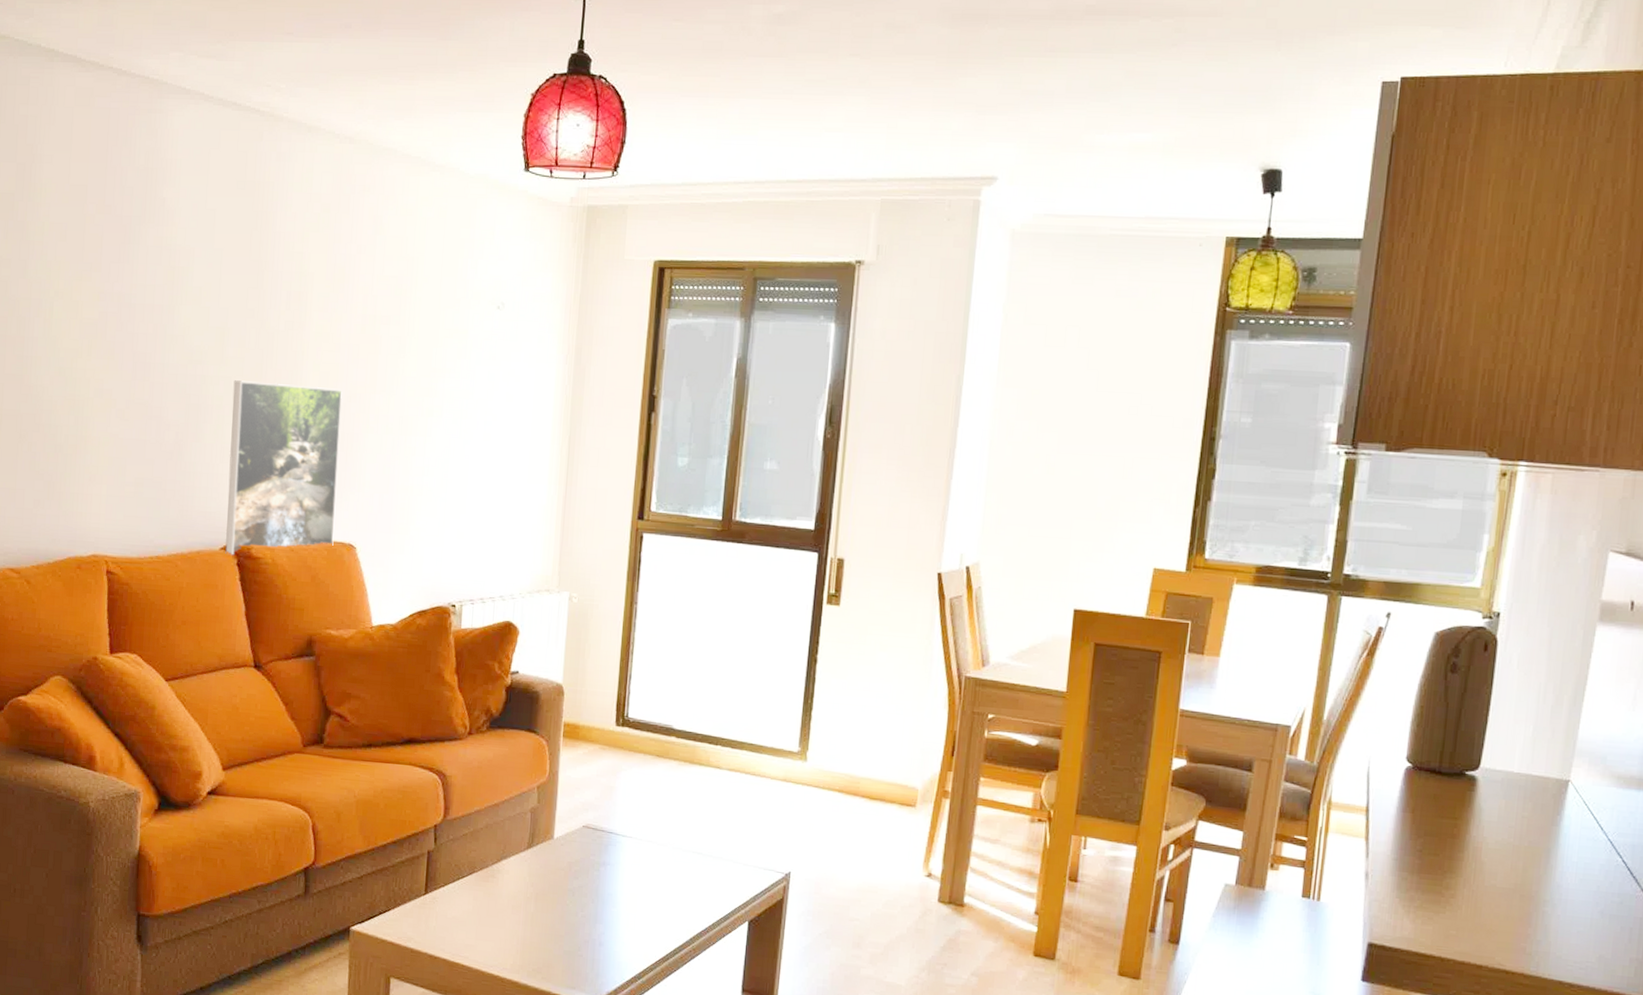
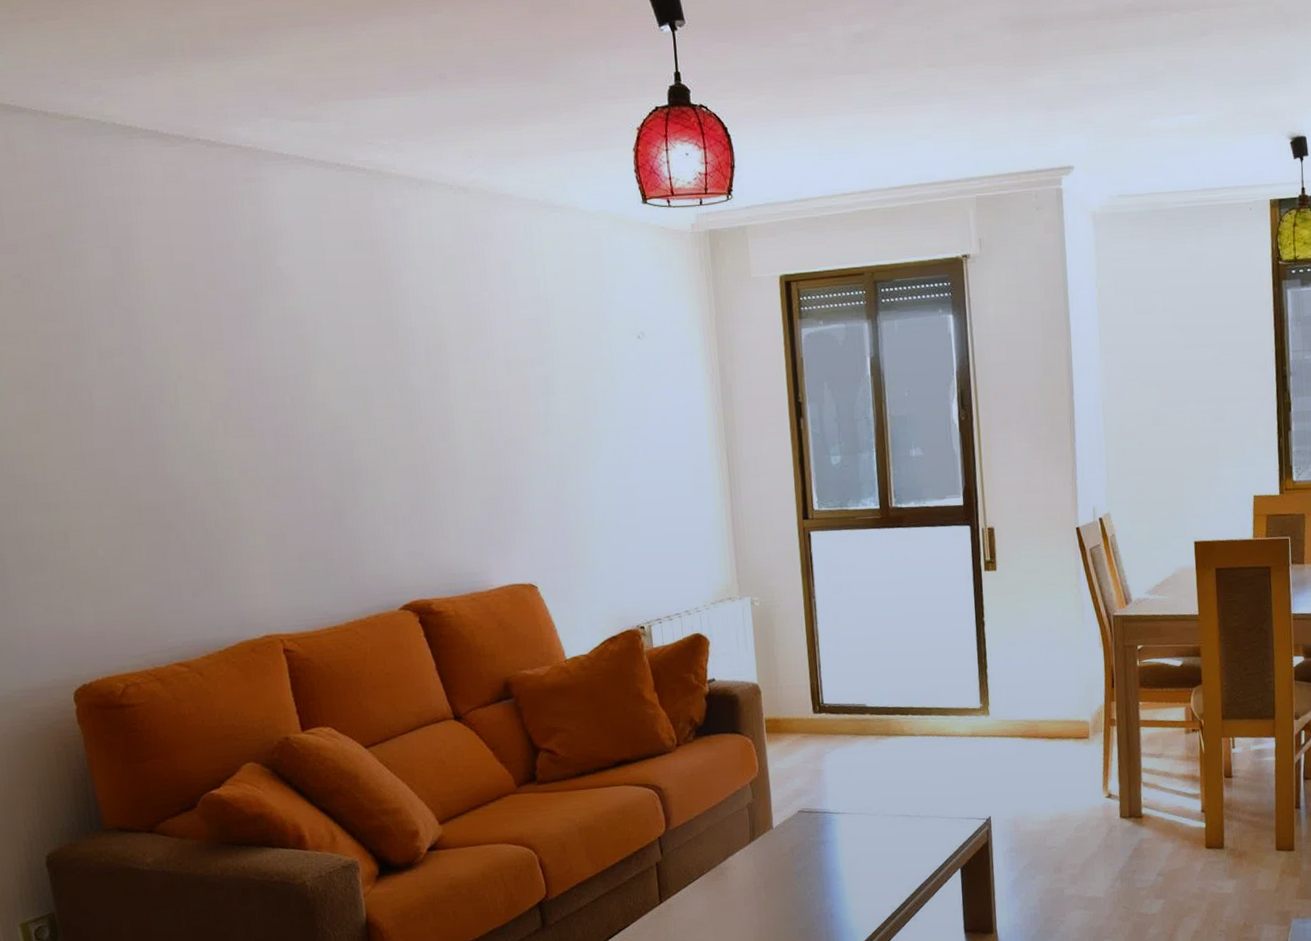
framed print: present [225,380,342,556] -> none [385,435,514,614]

